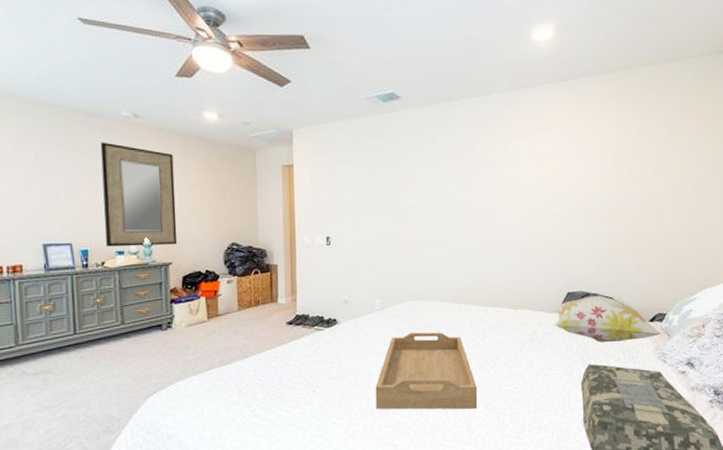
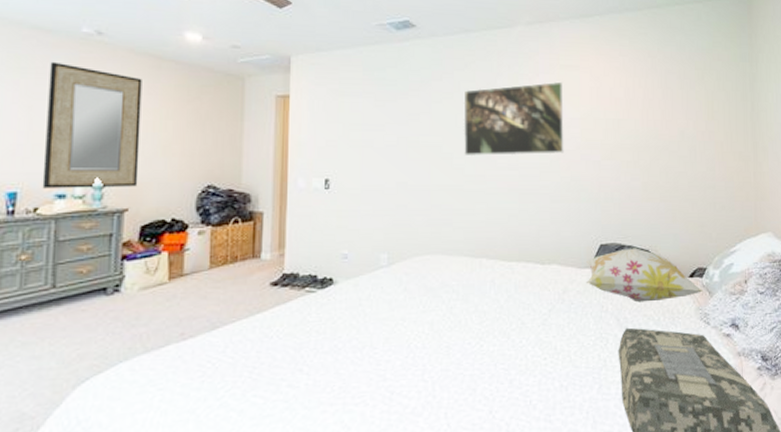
serving tray: present [375,332,478,410] -> none [377,292,501,391]
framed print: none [444,145,536,216] -> present [463,81,564,157]

